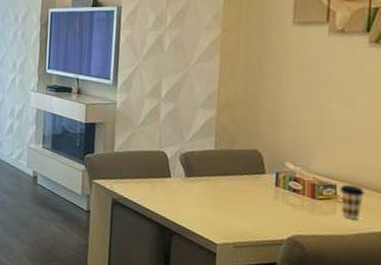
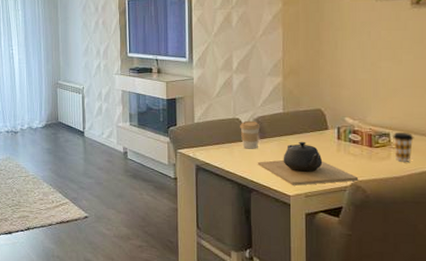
coffee cup: none [165,155,188,188] -> present [240,120,261,149]
teapot: none [181,184,298,236] -> present [257,141,359,186]

